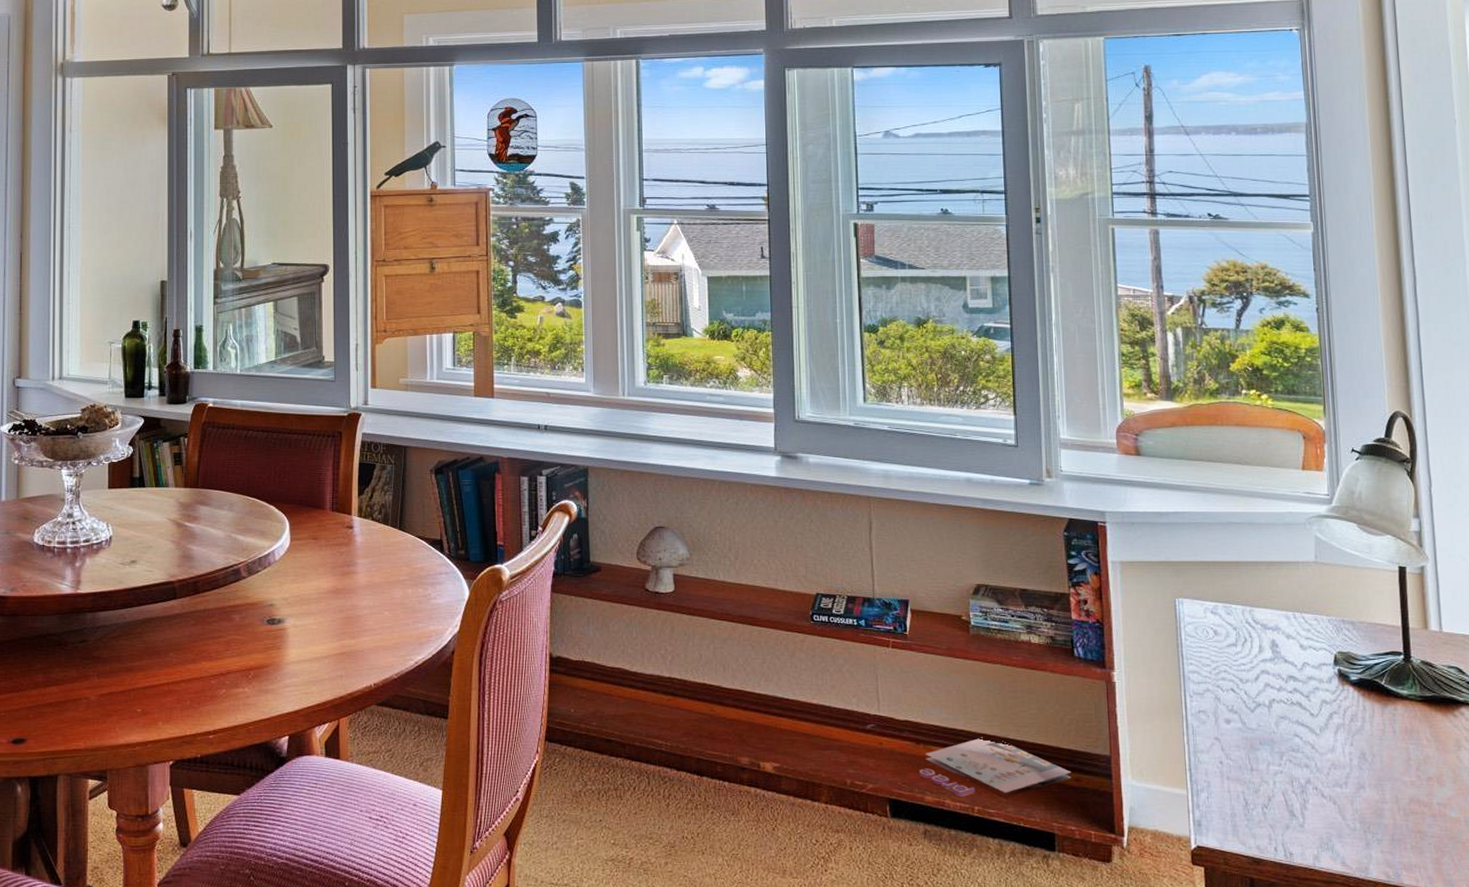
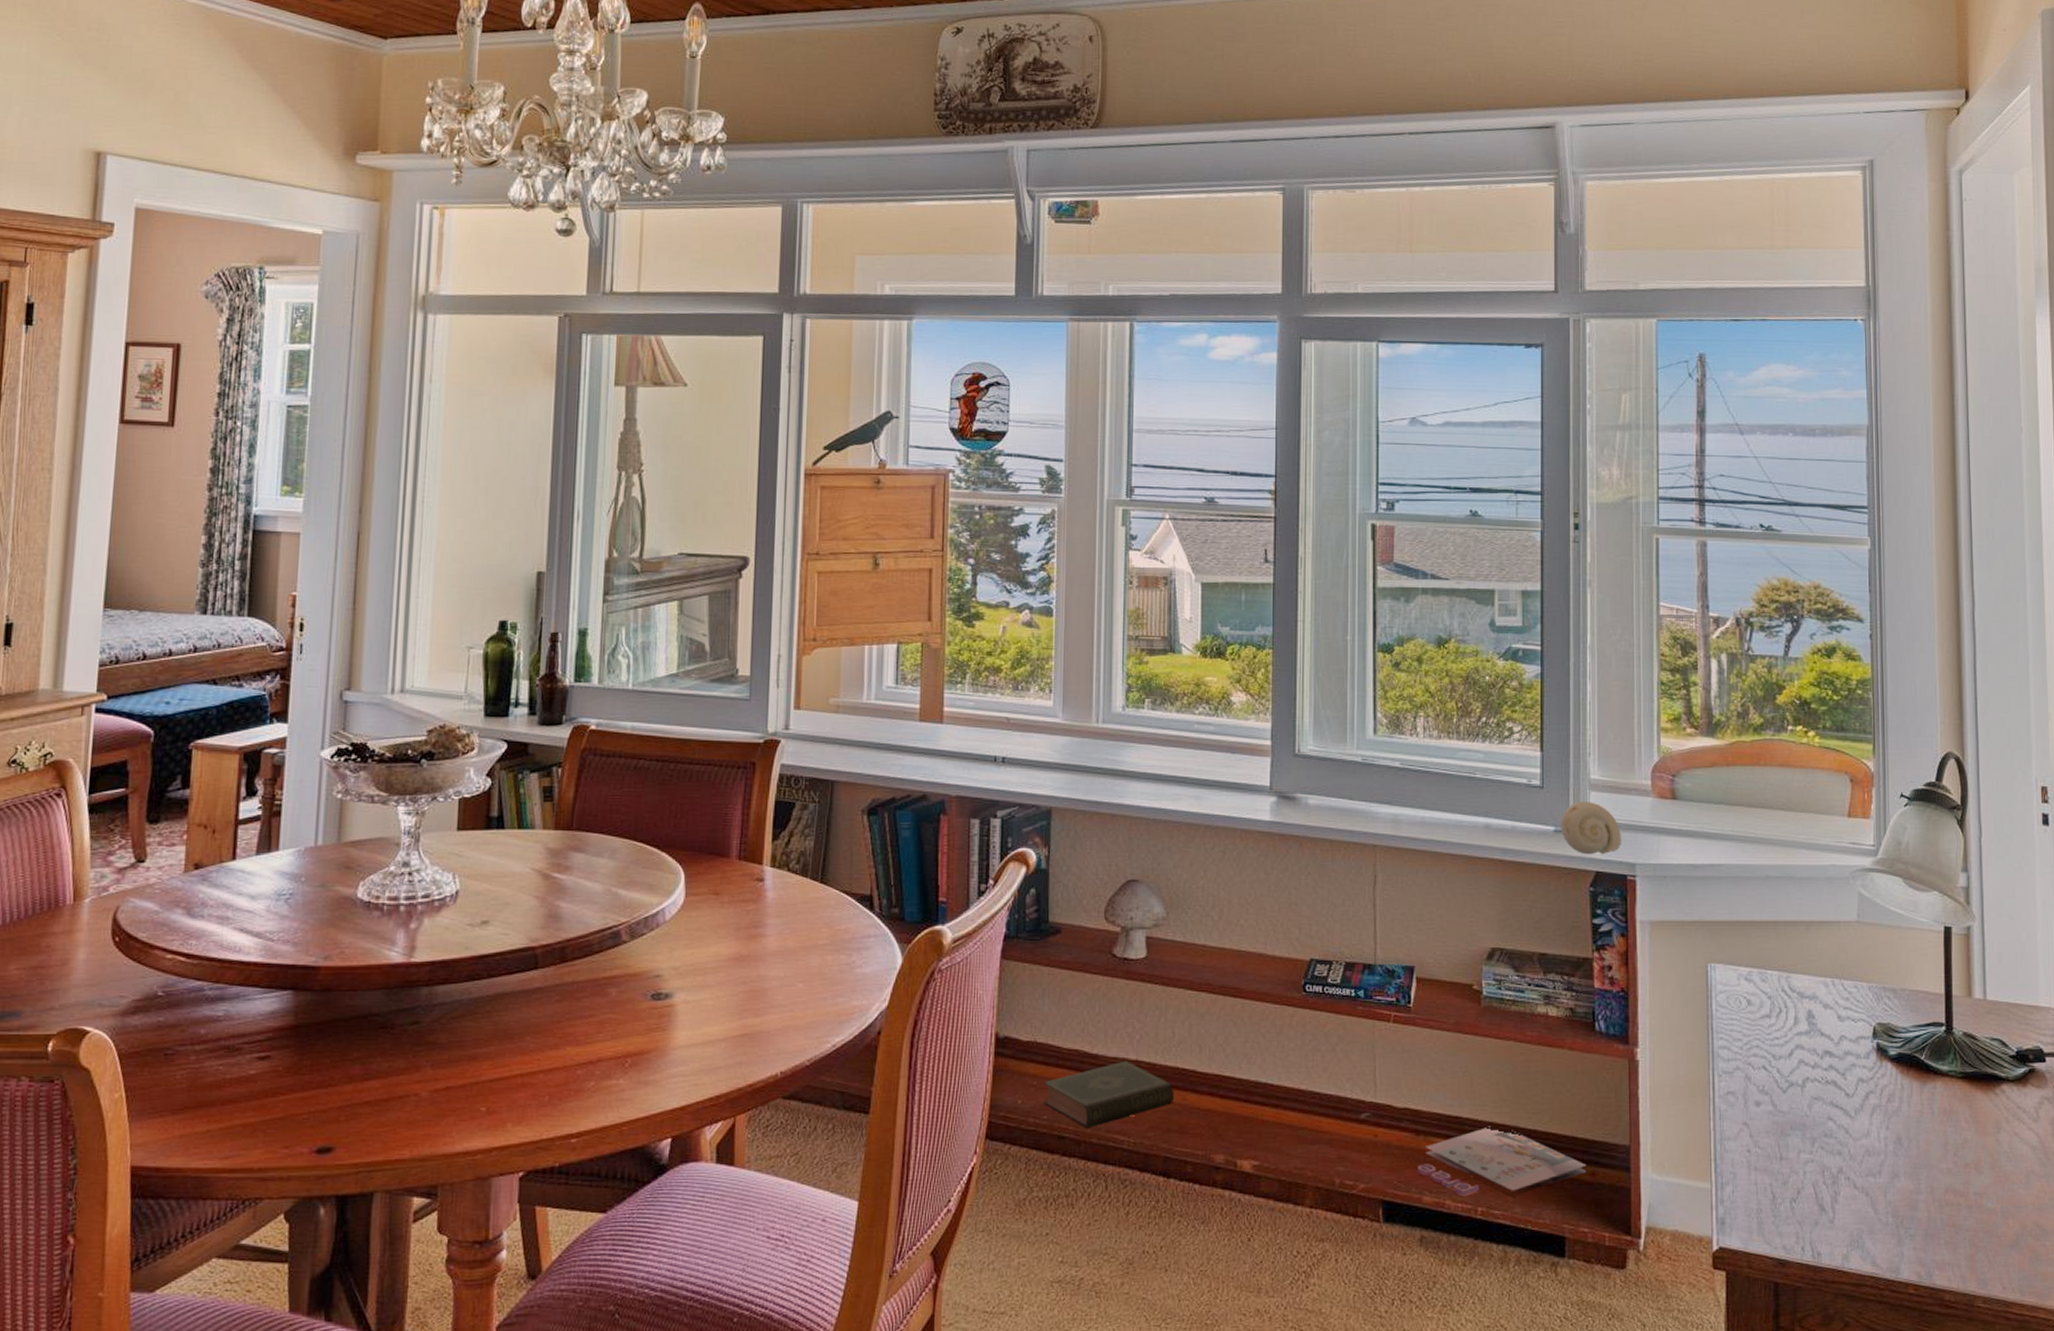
book: none [592,677,704,734] -> present [1043,1060,1175,1129]
seashell: none [1035,457,1091,504] -> present [1561,800,1621,855]

